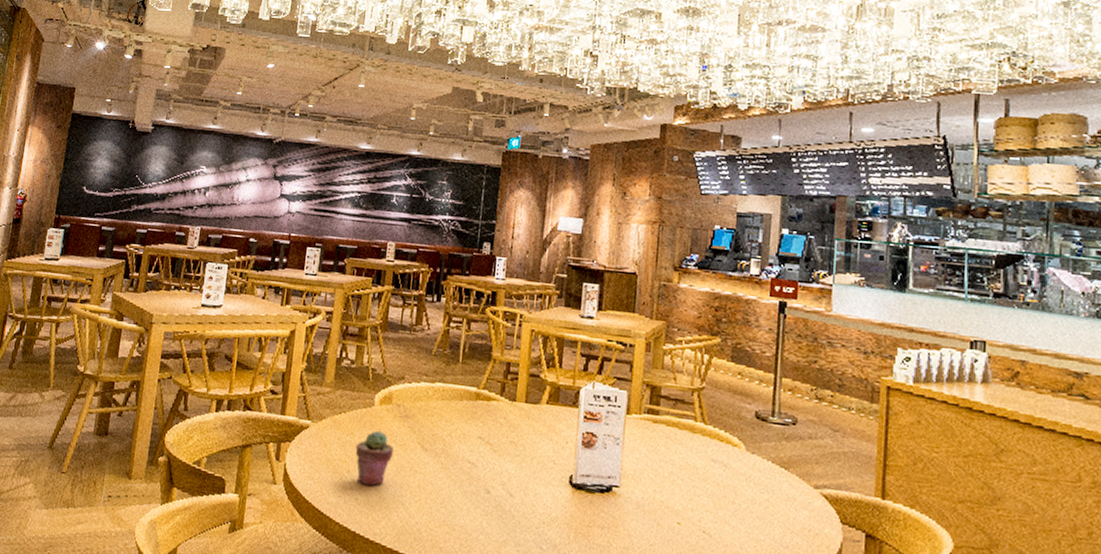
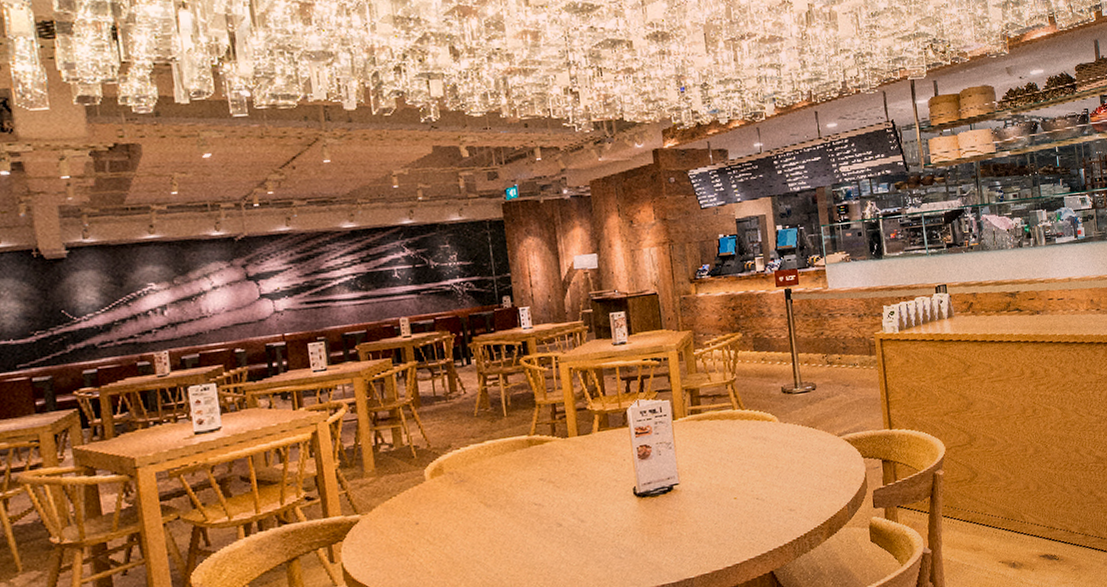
potted succulent: present [355,430,394,486] -> none [415,502,457,557]

